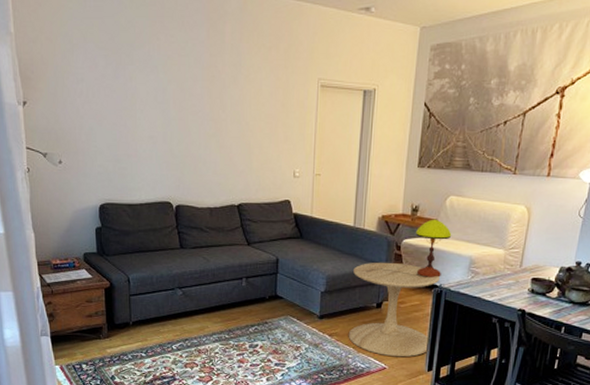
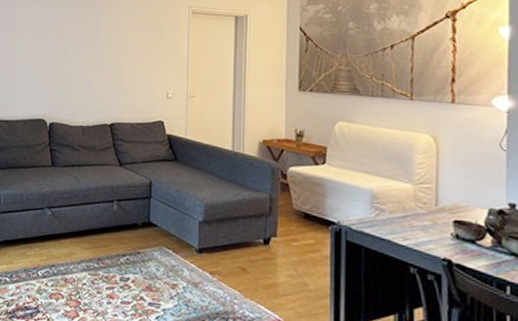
side table: present [348,262,440,357] -> none [232,191,337,309]
table lamp: present [366,219,452,277] -> none [249,146,346,213]

